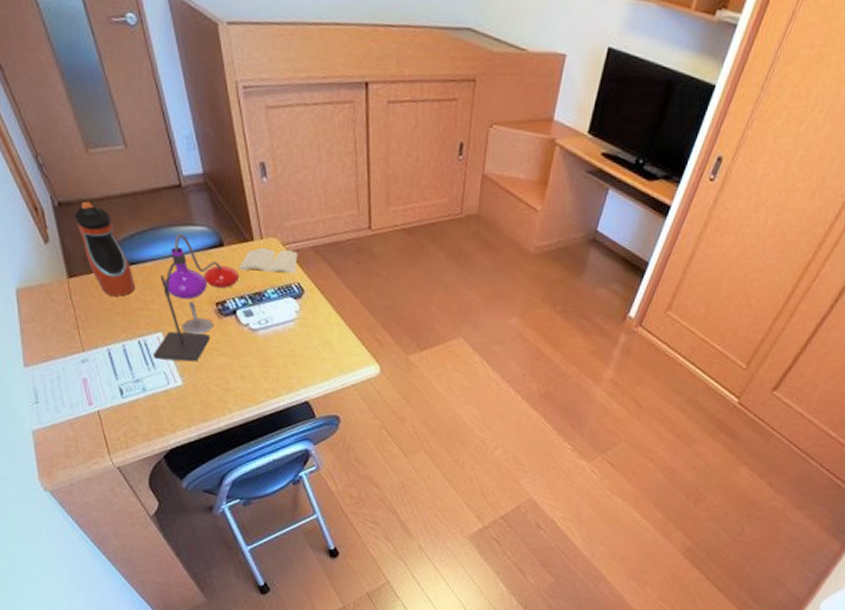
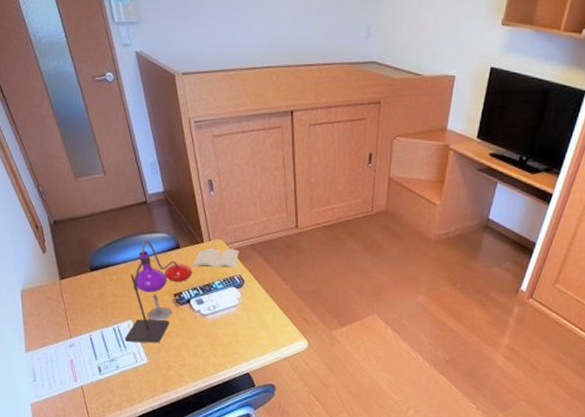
water bottle: present [74,200,135,296] -> none [65,218,111,292]

